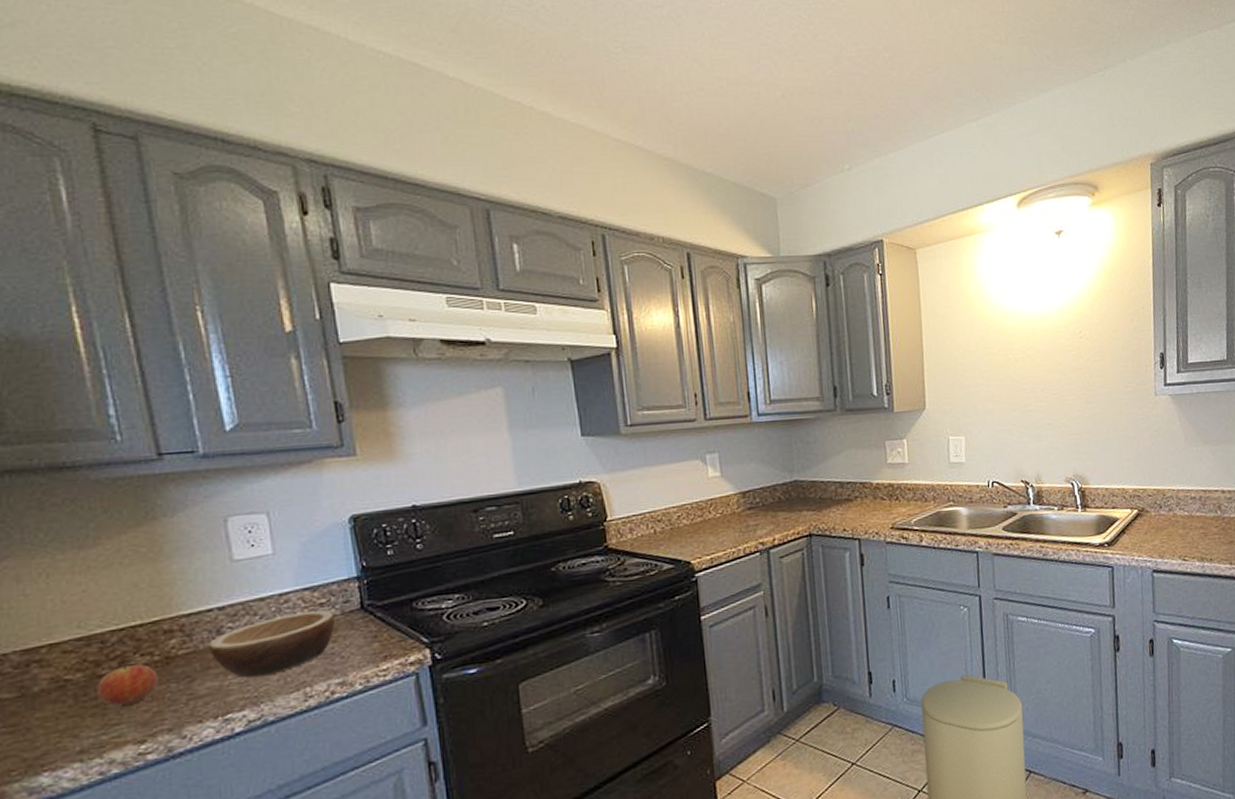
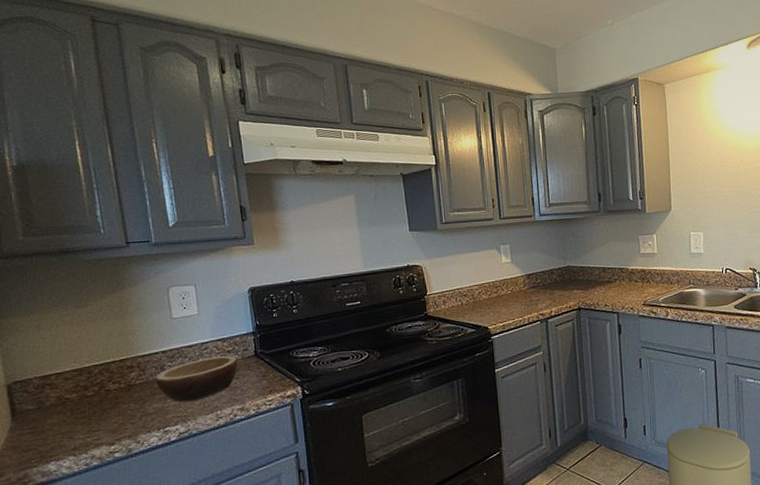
fruit: present [97,661,159,707] -> none [85,387,123,419]

